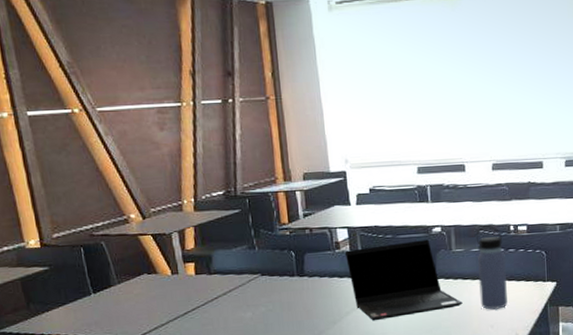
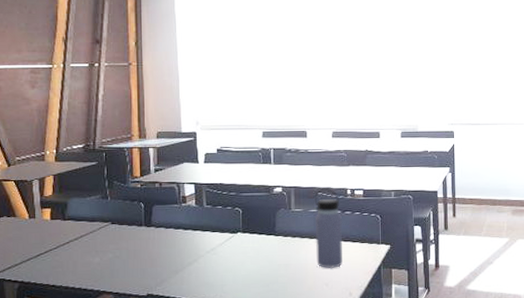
laptop computer: present [344,239,463,321] -> none [190,198,300,273]

